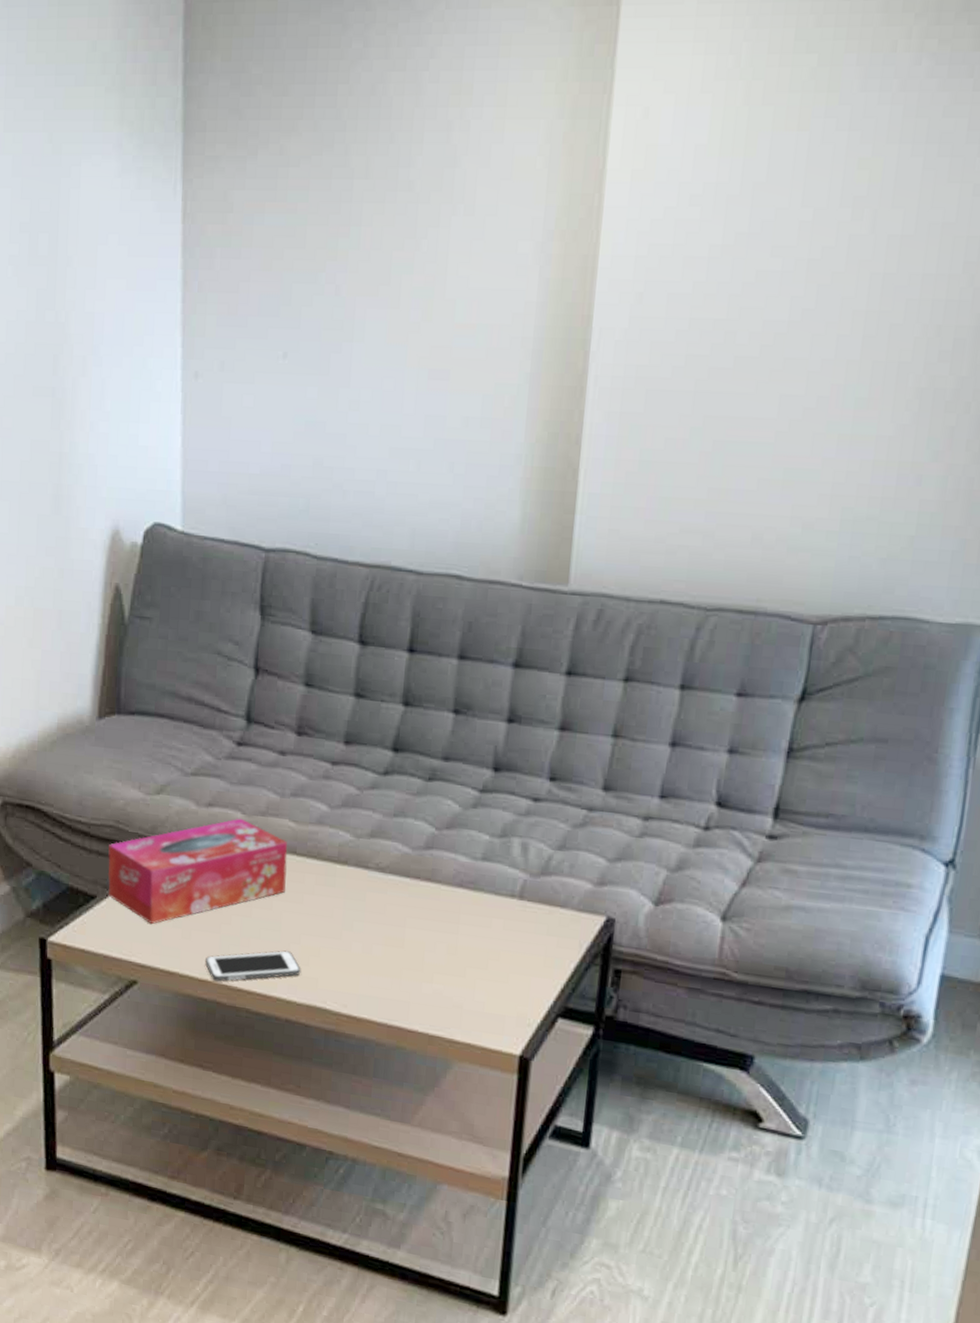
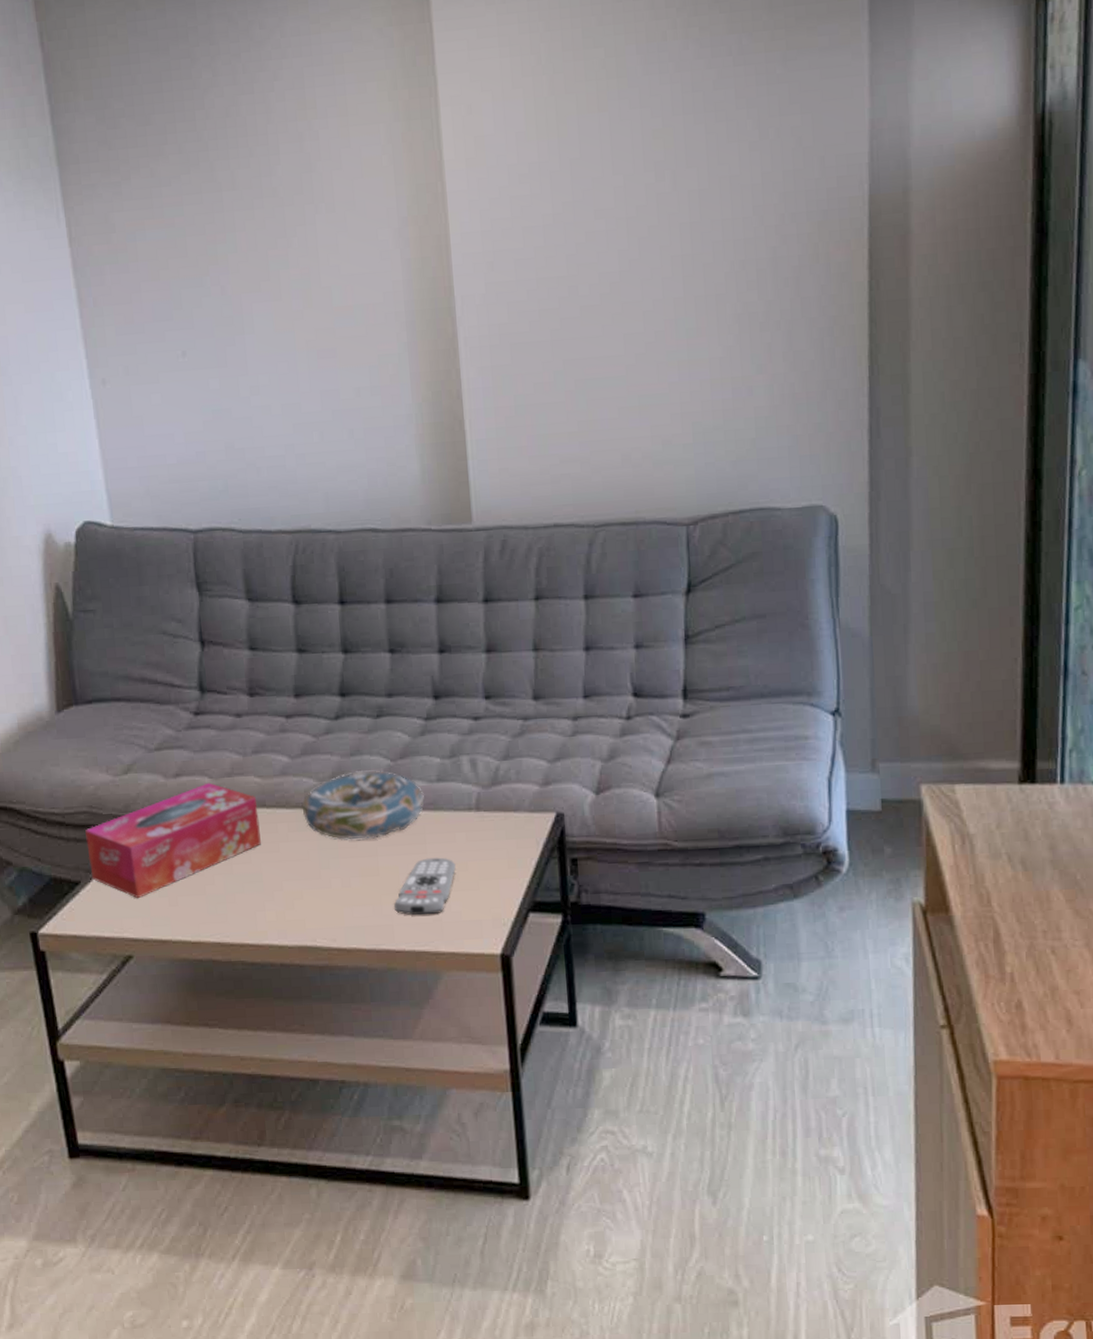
cell phone: present [205,950,301,982] -> none [195,899,288,941]
decorative bowl: none [332,833,466,909] -> present [300,770,424,841]
remote control: none [413,939,487,1001] -> present [393,857,456,916]

